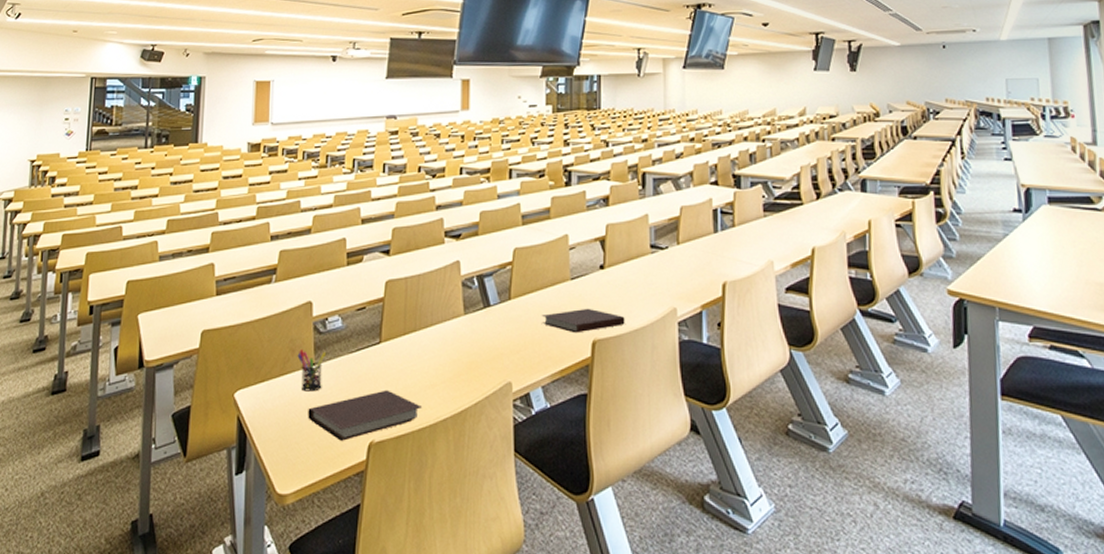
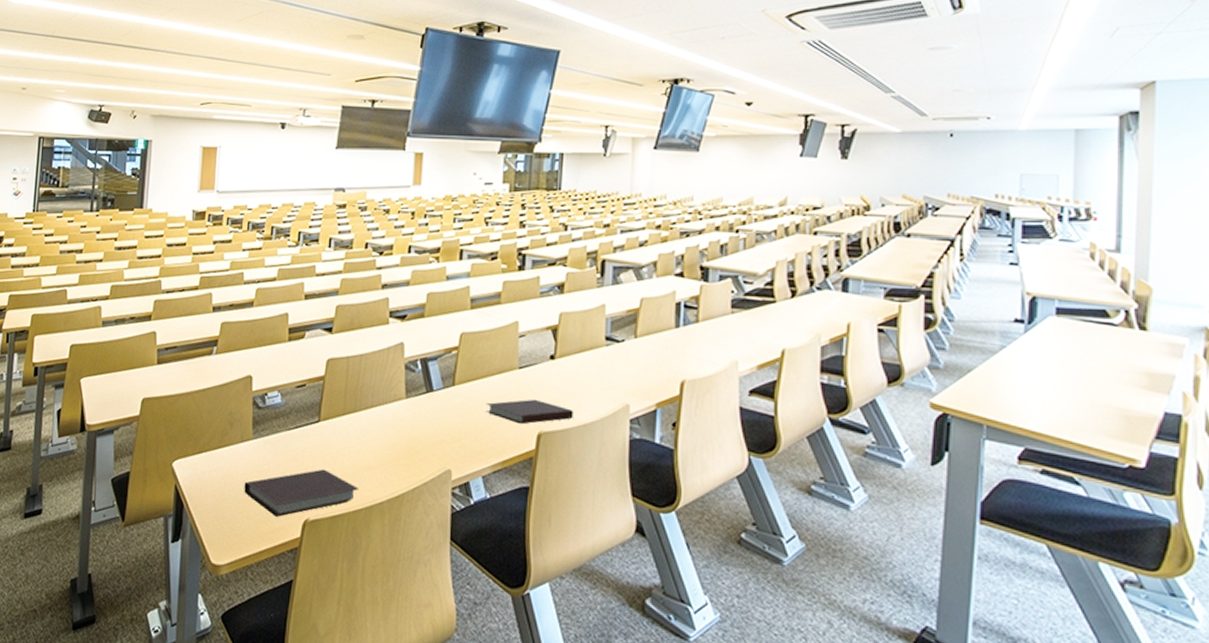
pen holder: present [297,349,327,392] -> none [235,423,265,466]

